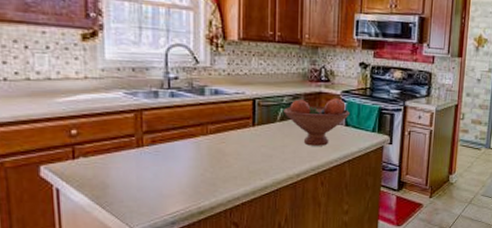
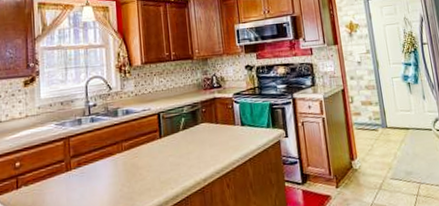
fruit bowl: present [284,98,349,146] -> none [185,101,243,150]

